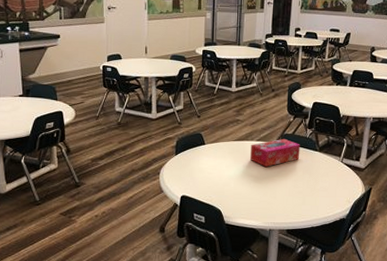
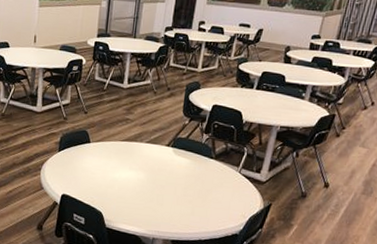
tissue box: present [250,138,300,167] -> none [138,142,194,172]

